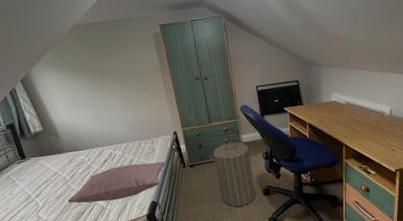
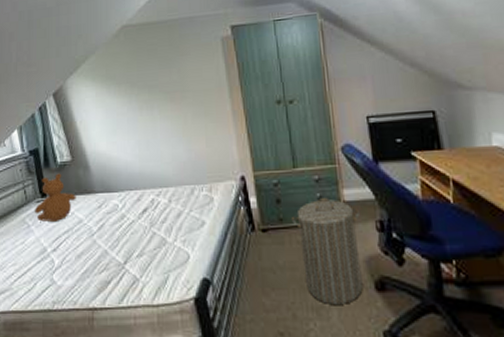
teddy bear: none [16,140,51,177] -> present [34,173,76,223]
pillow: present [67,161,165,204] -> none [91,218,226,269]

